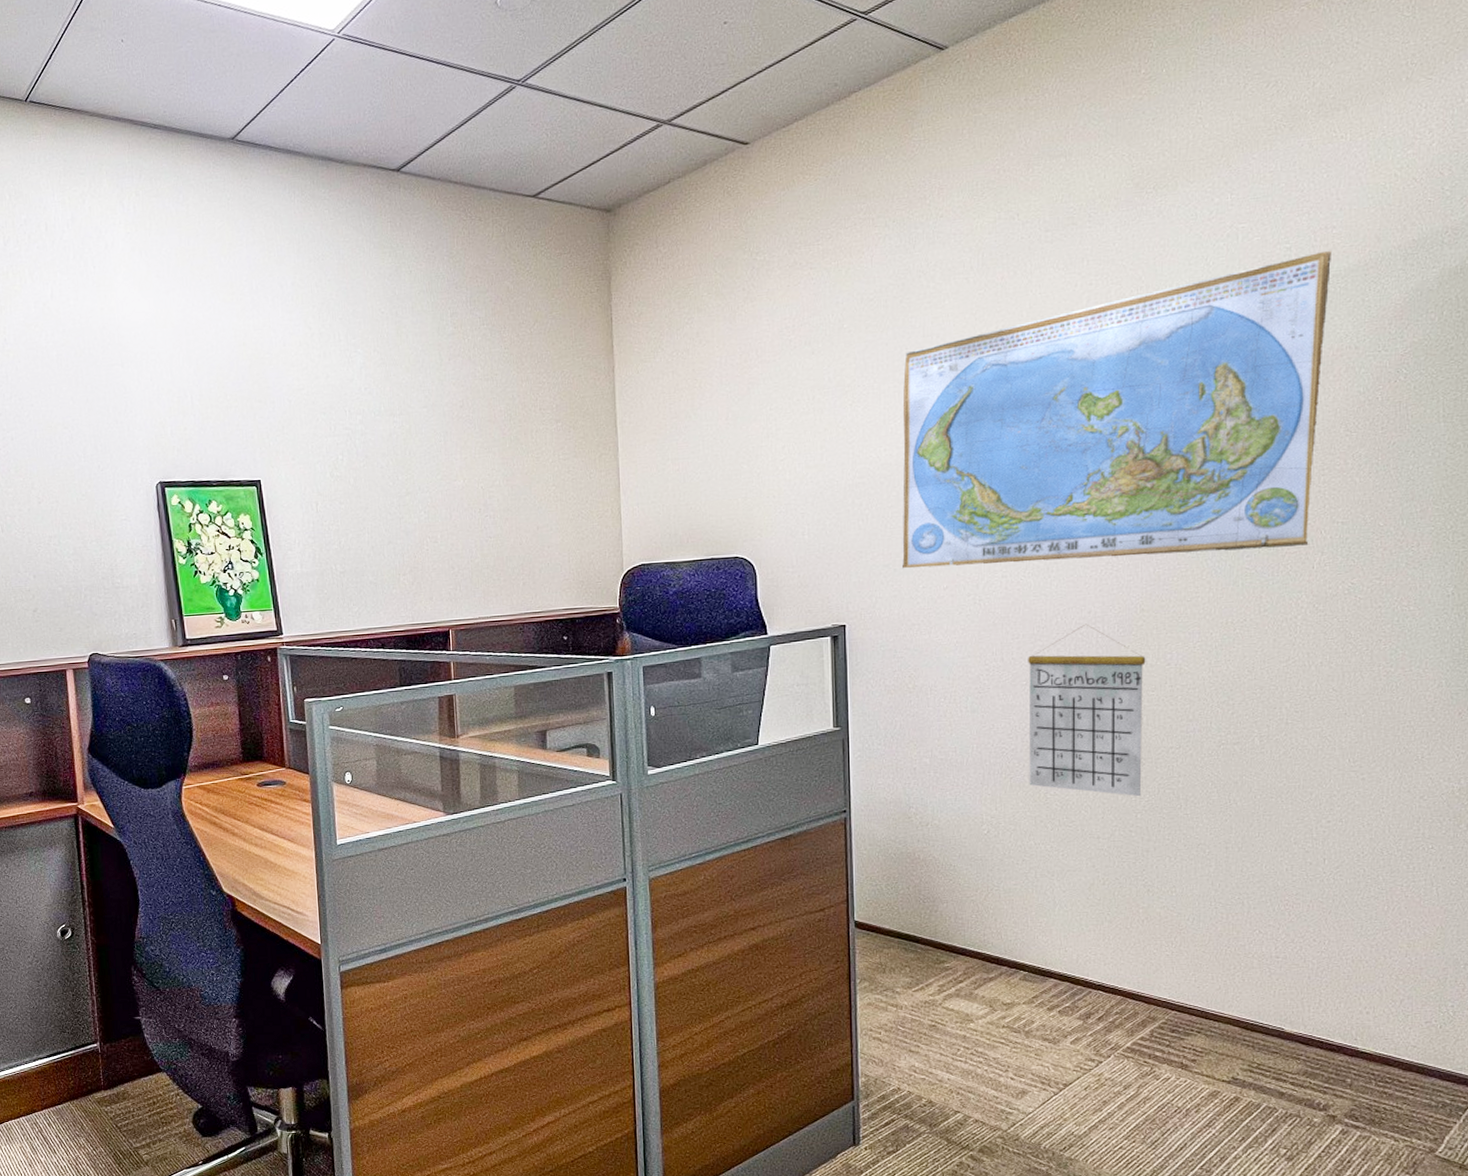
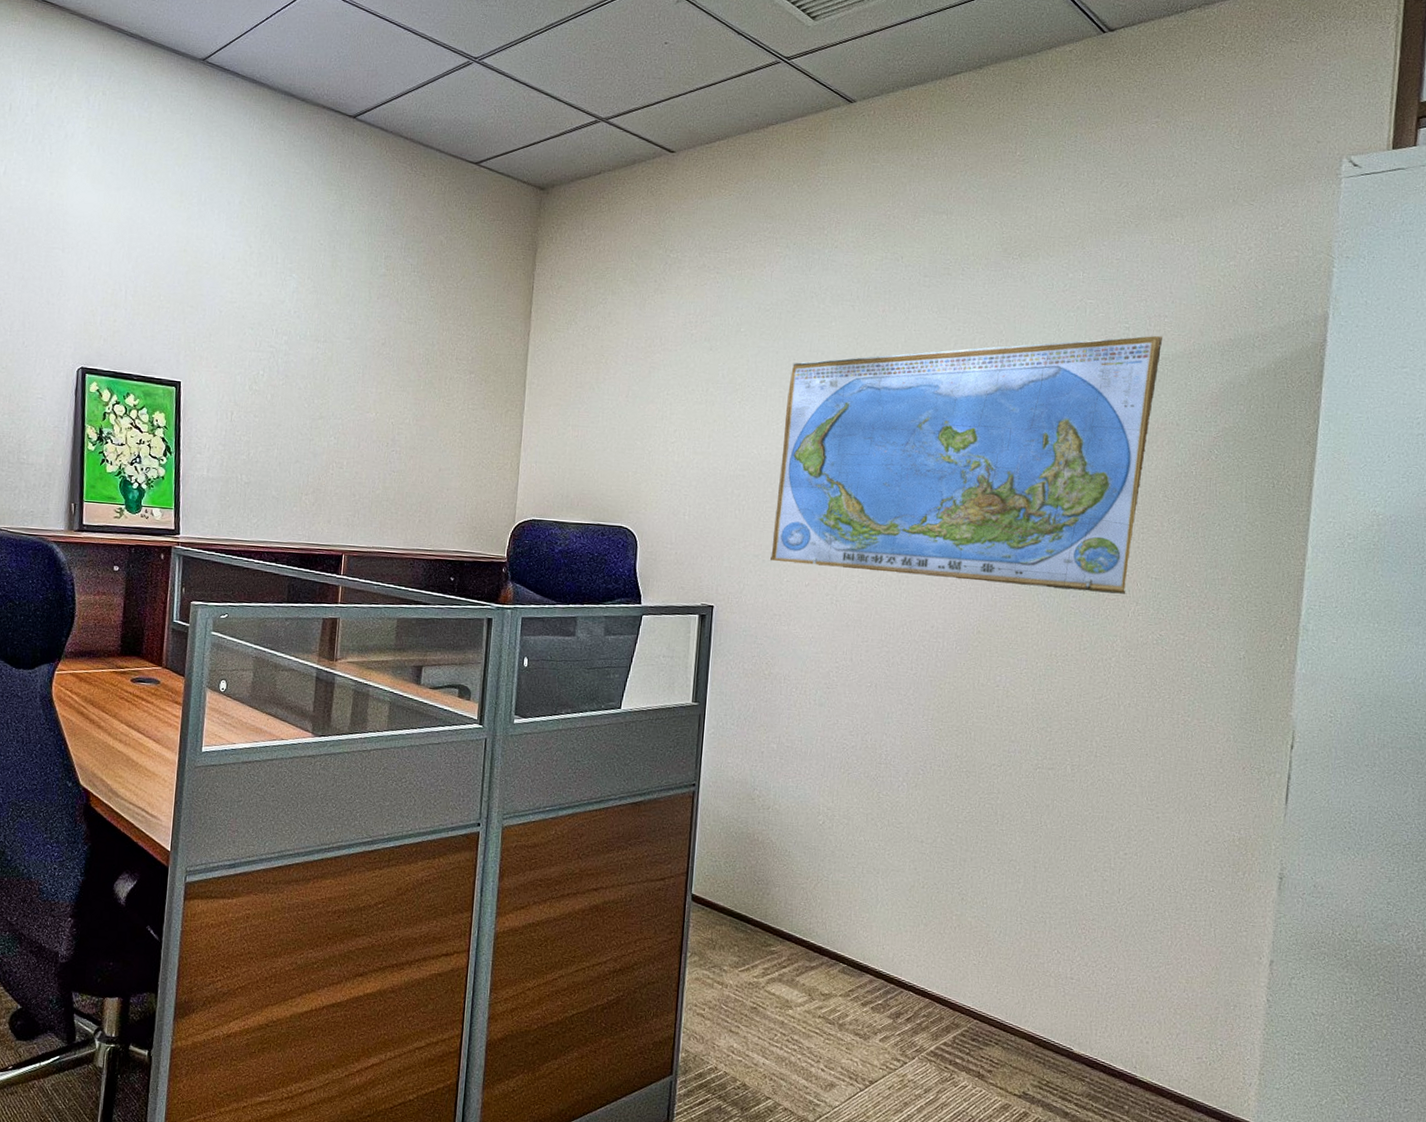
calendar: present [1028,624,1146,797] -> none [864,637,978,808]

